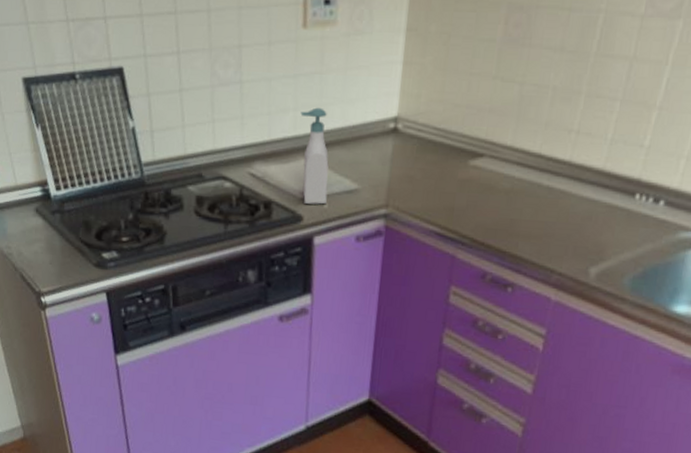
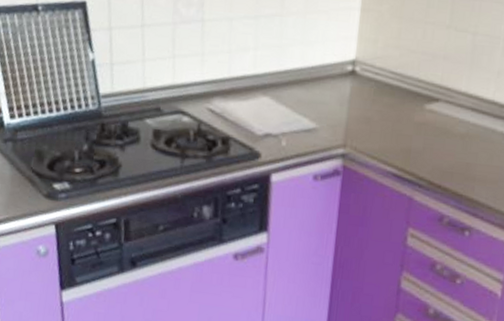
soap bottle: present [300,107,329,205] -> none [260,48,288,143]

